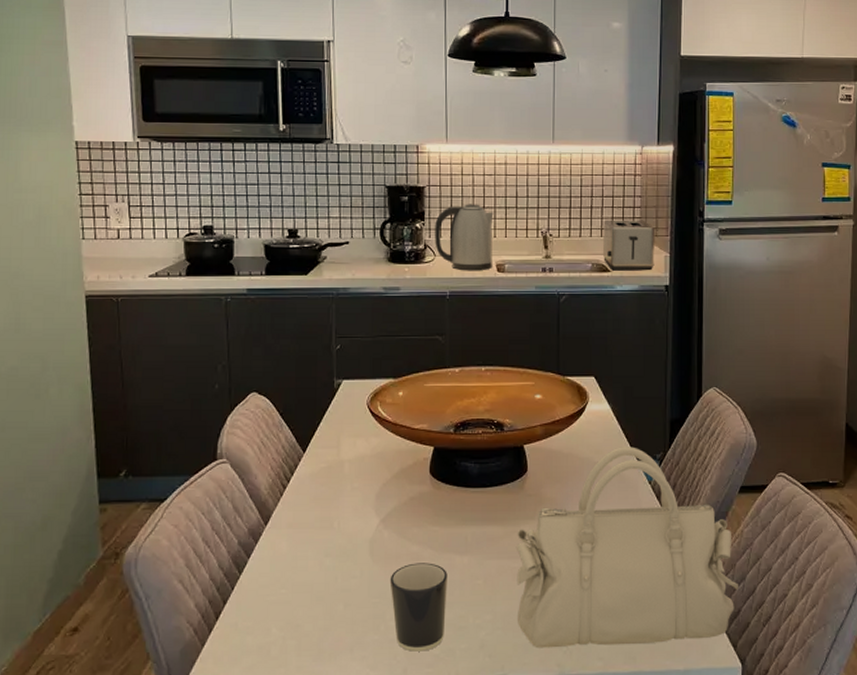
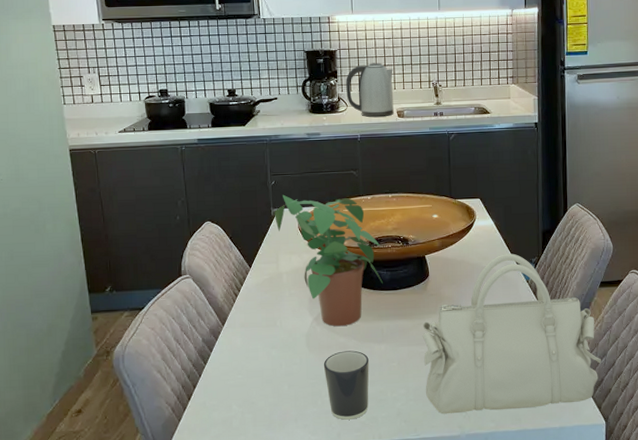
potted plant: none [338,362,470,532] -> present [275,194,383,327]
toaster: present [602,219,654,271] -> none [482,70,525,113]

